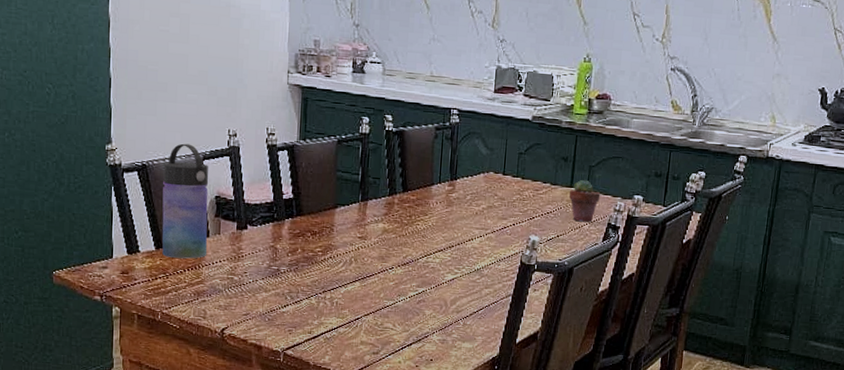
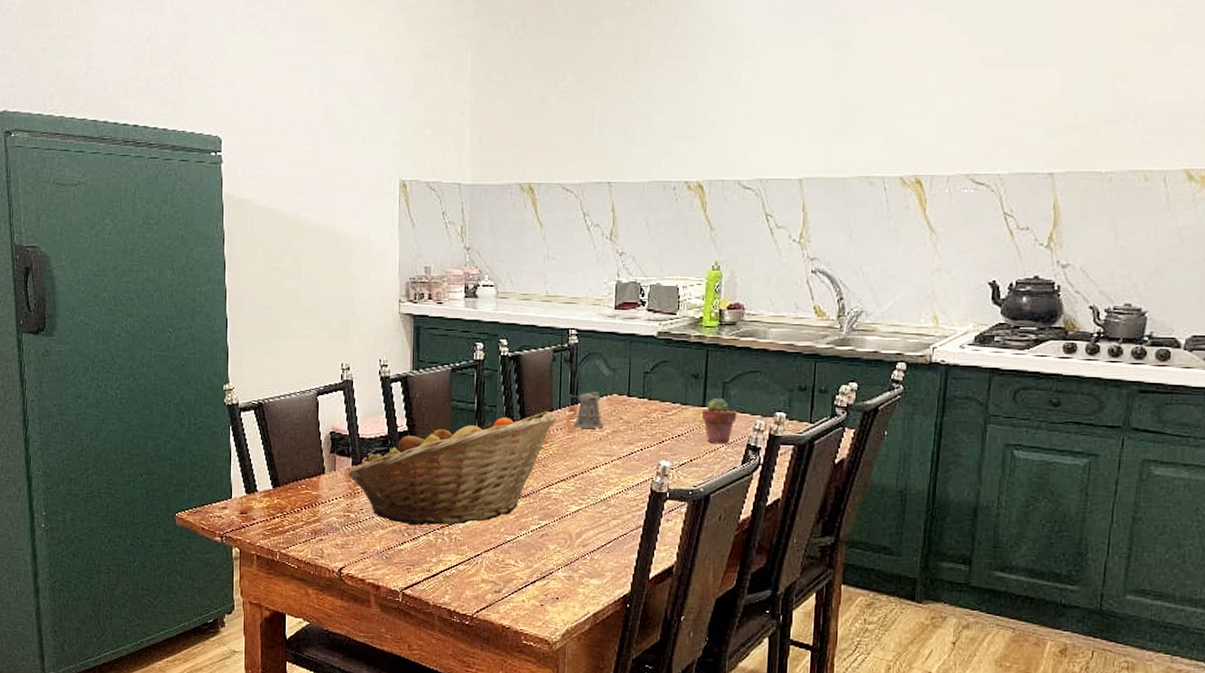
water bottle: present [162,143,209,259] -> none [278,380,323,497]
fruit basket: none [232,185,436,290] -> present [348,411,556,526]
pepper shaker: none [447,168,480,203] -> present [567,391,604,428]

